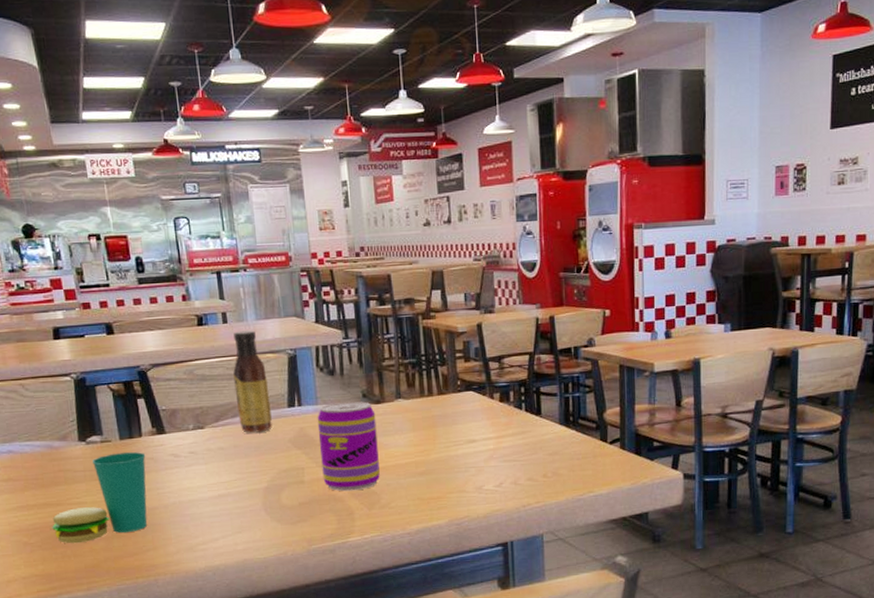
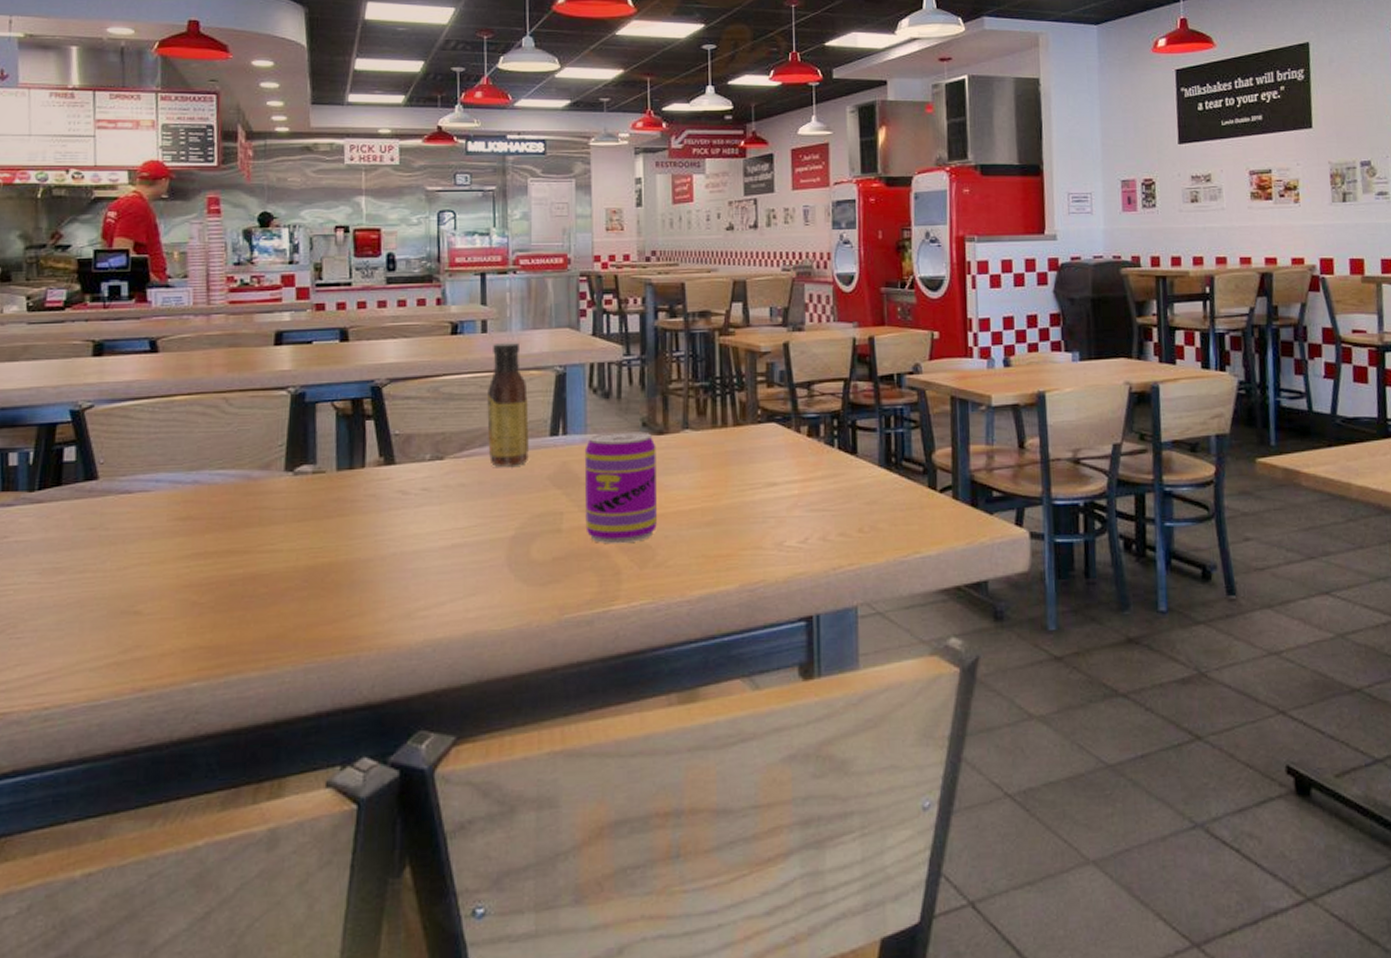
cup: present [52,452,148,544] -> none [232,487,367,605]

